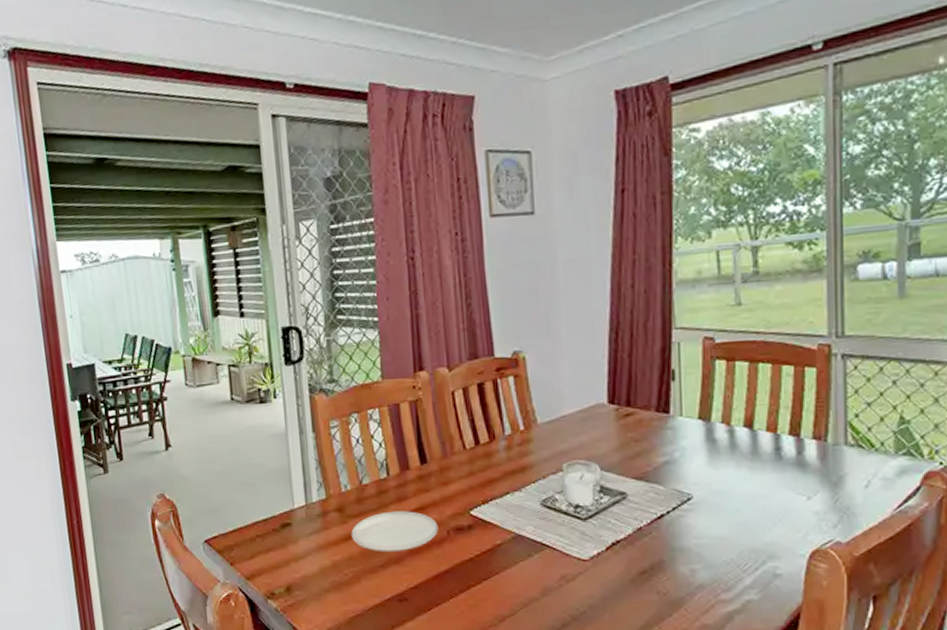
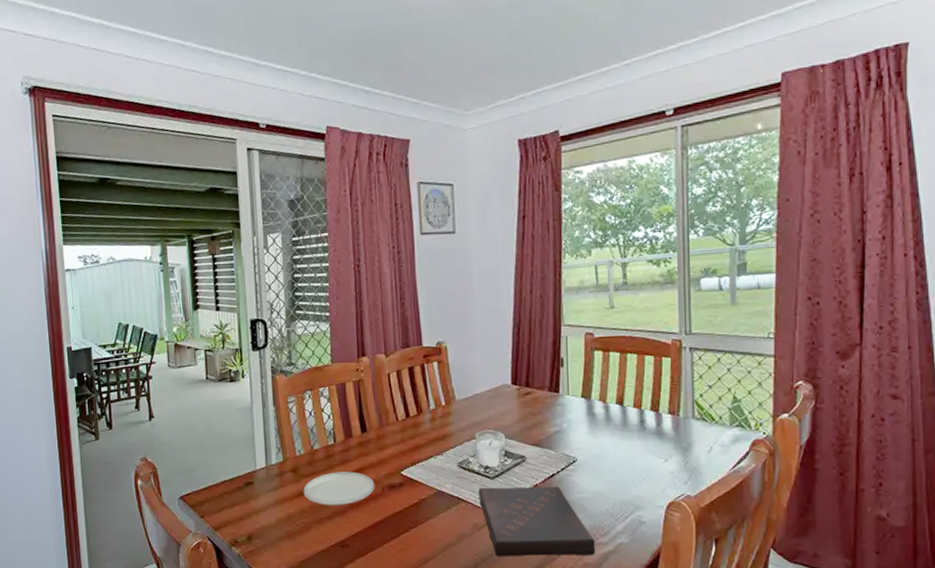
book: none [567,529,717,616] -> present [479,486,596,557]

